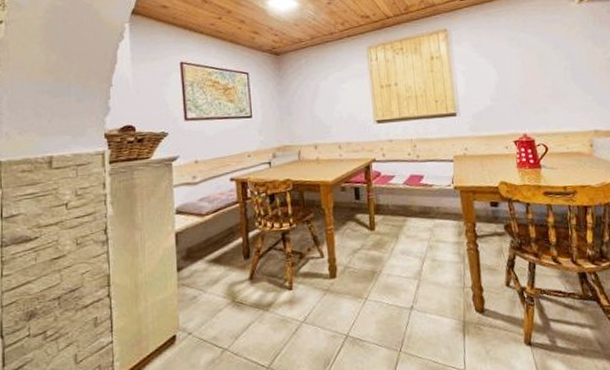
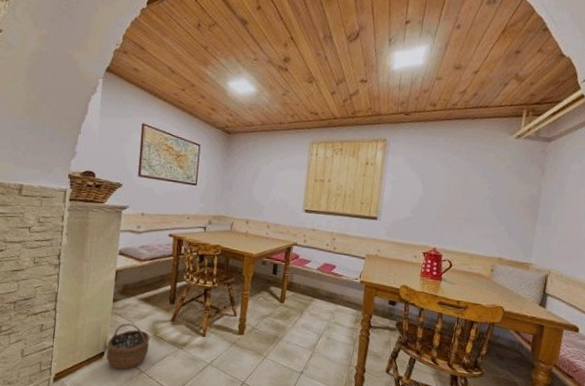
wicker basket: none [177,293,229,354] -> present [106,323,150,370]

